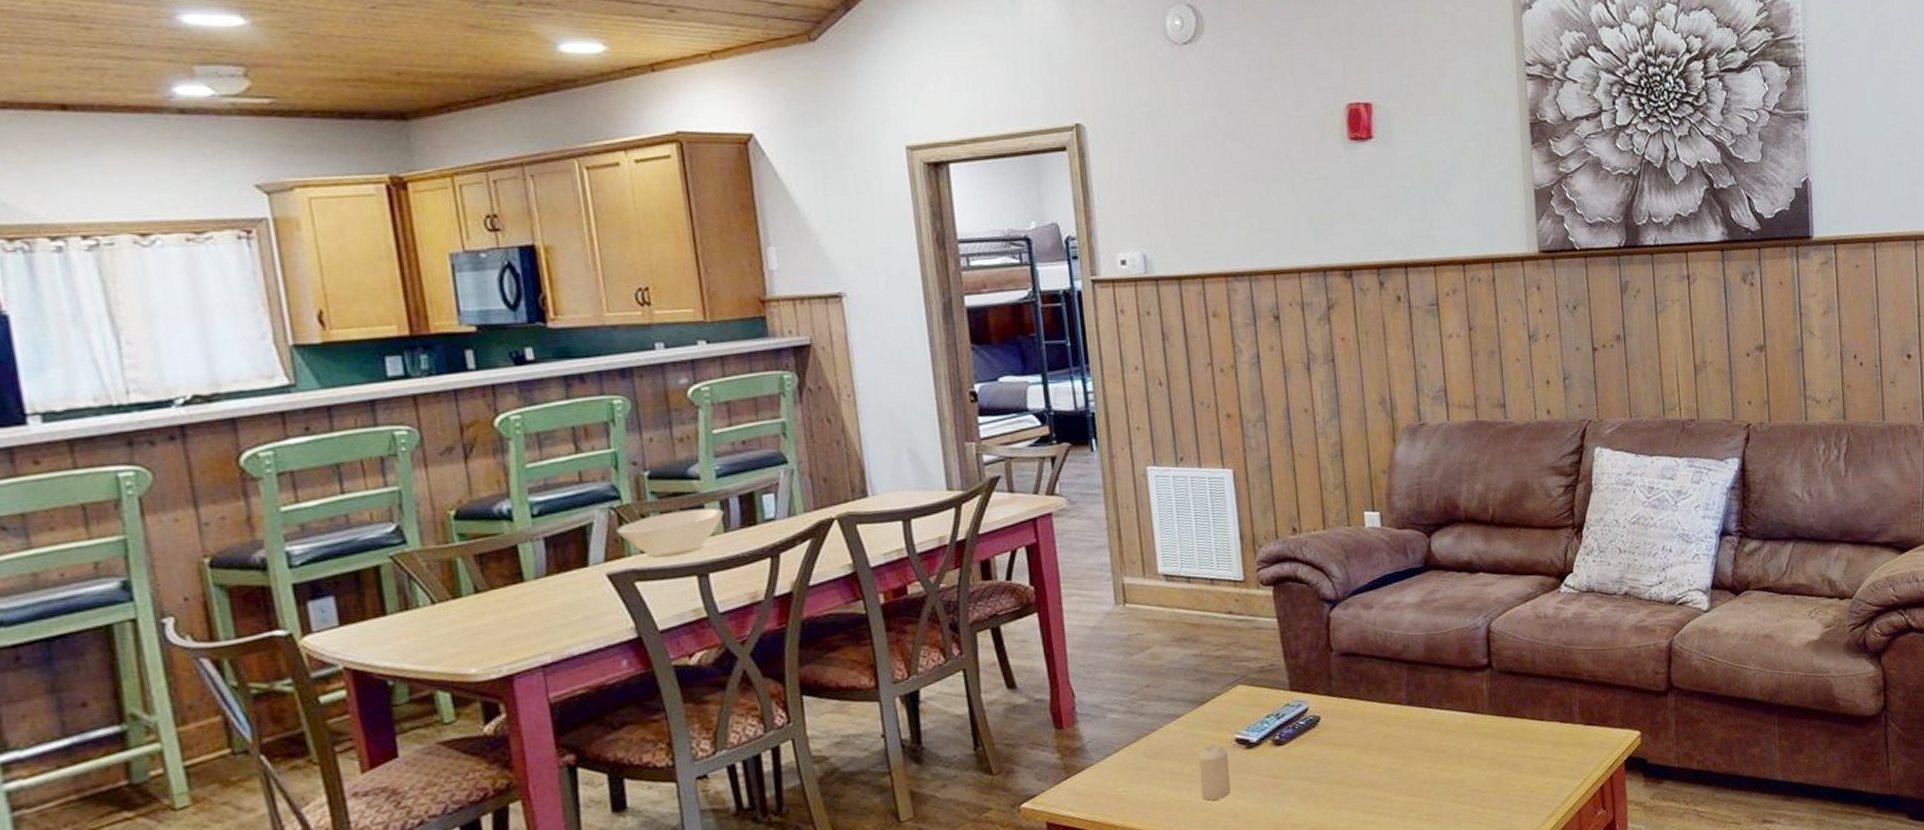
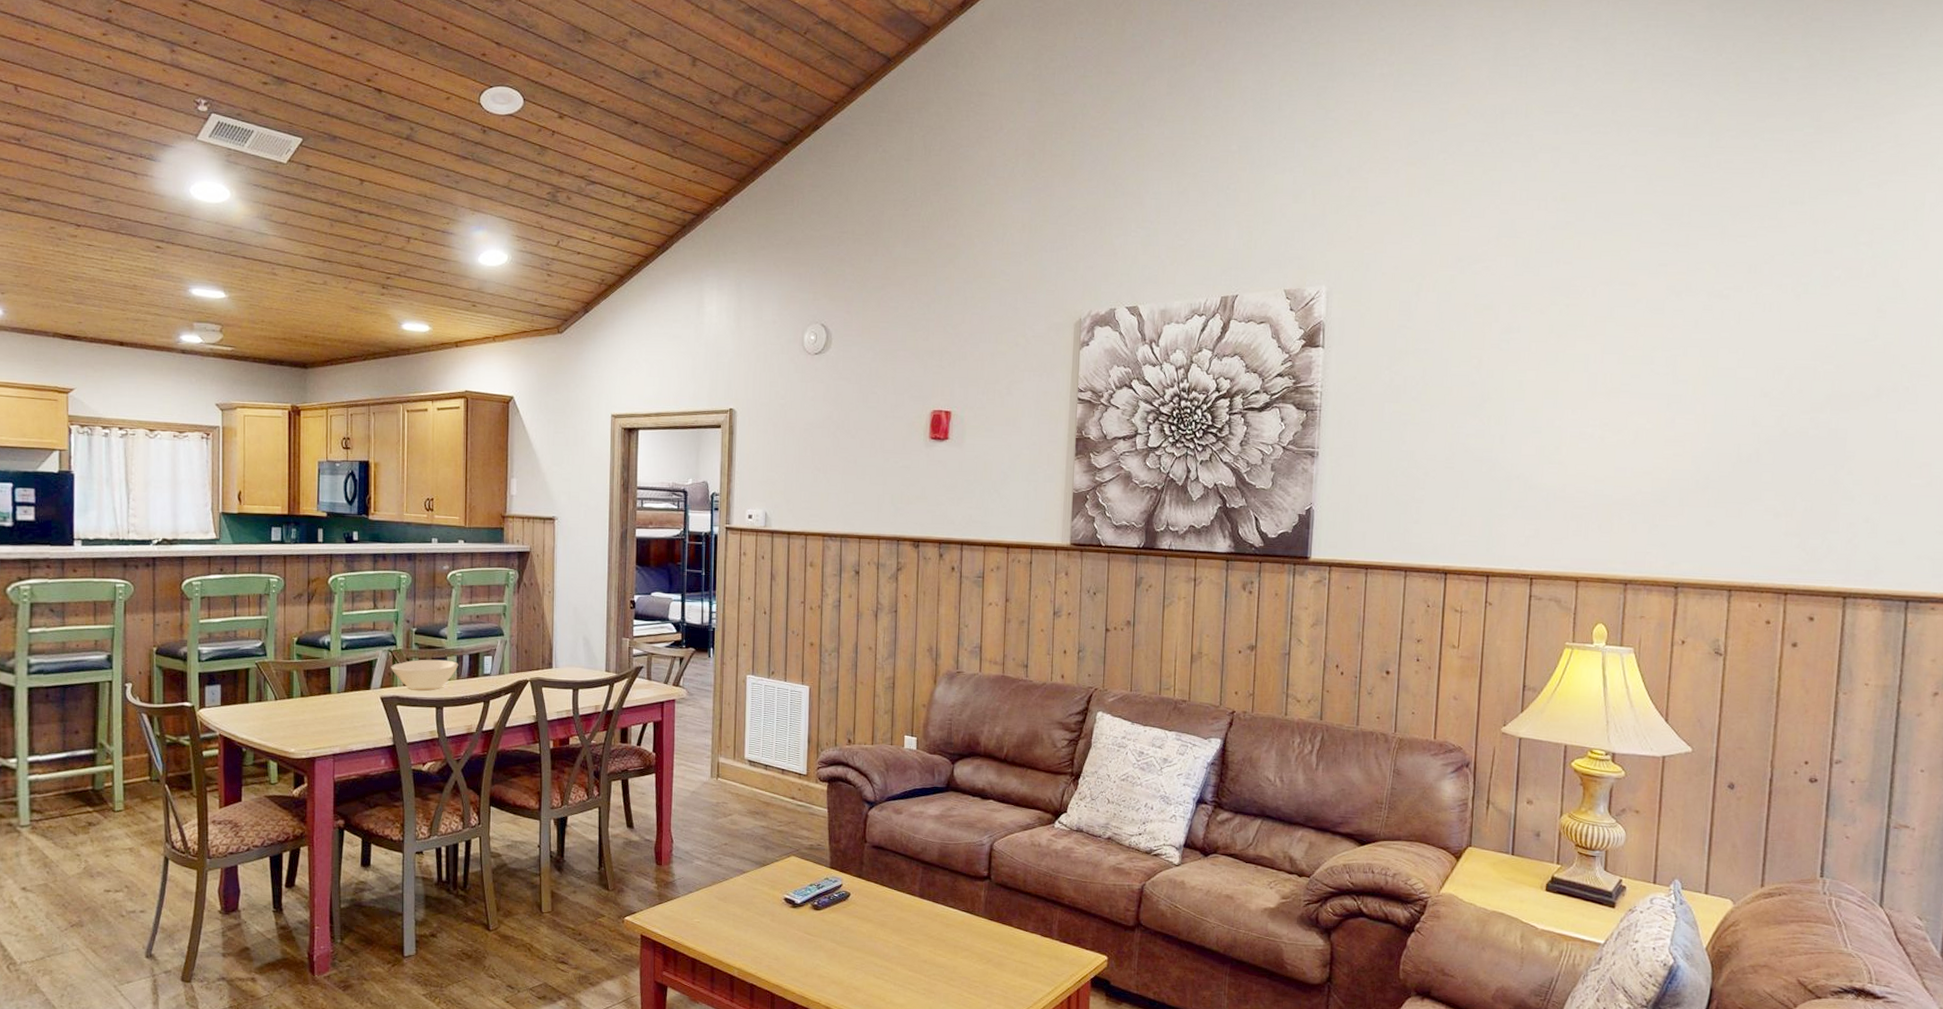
candle: present [1197,744,1231,801] -> none [754,899,778,943]

